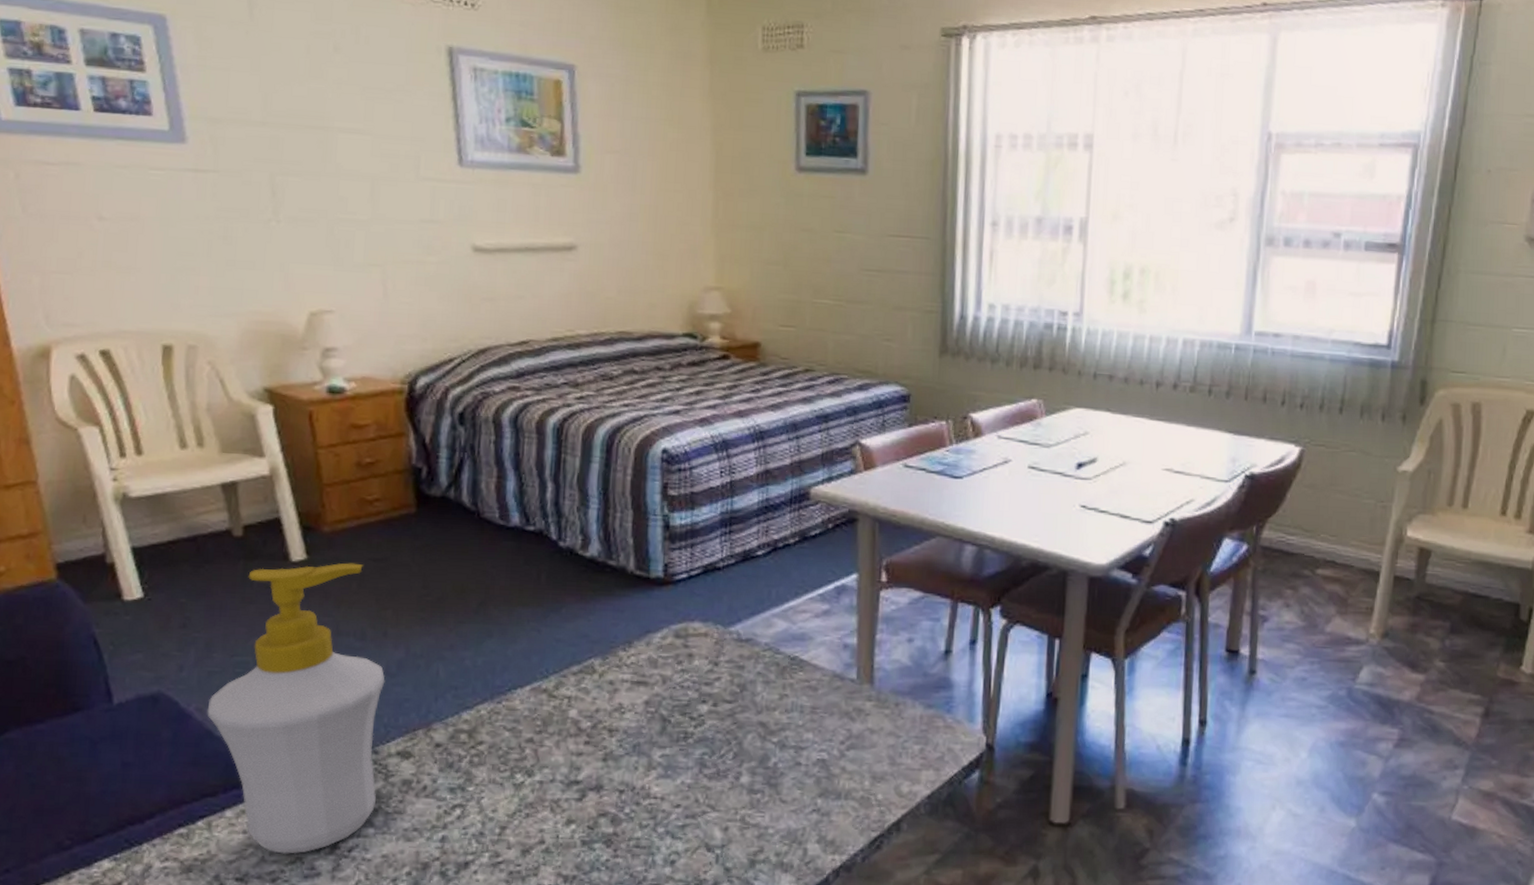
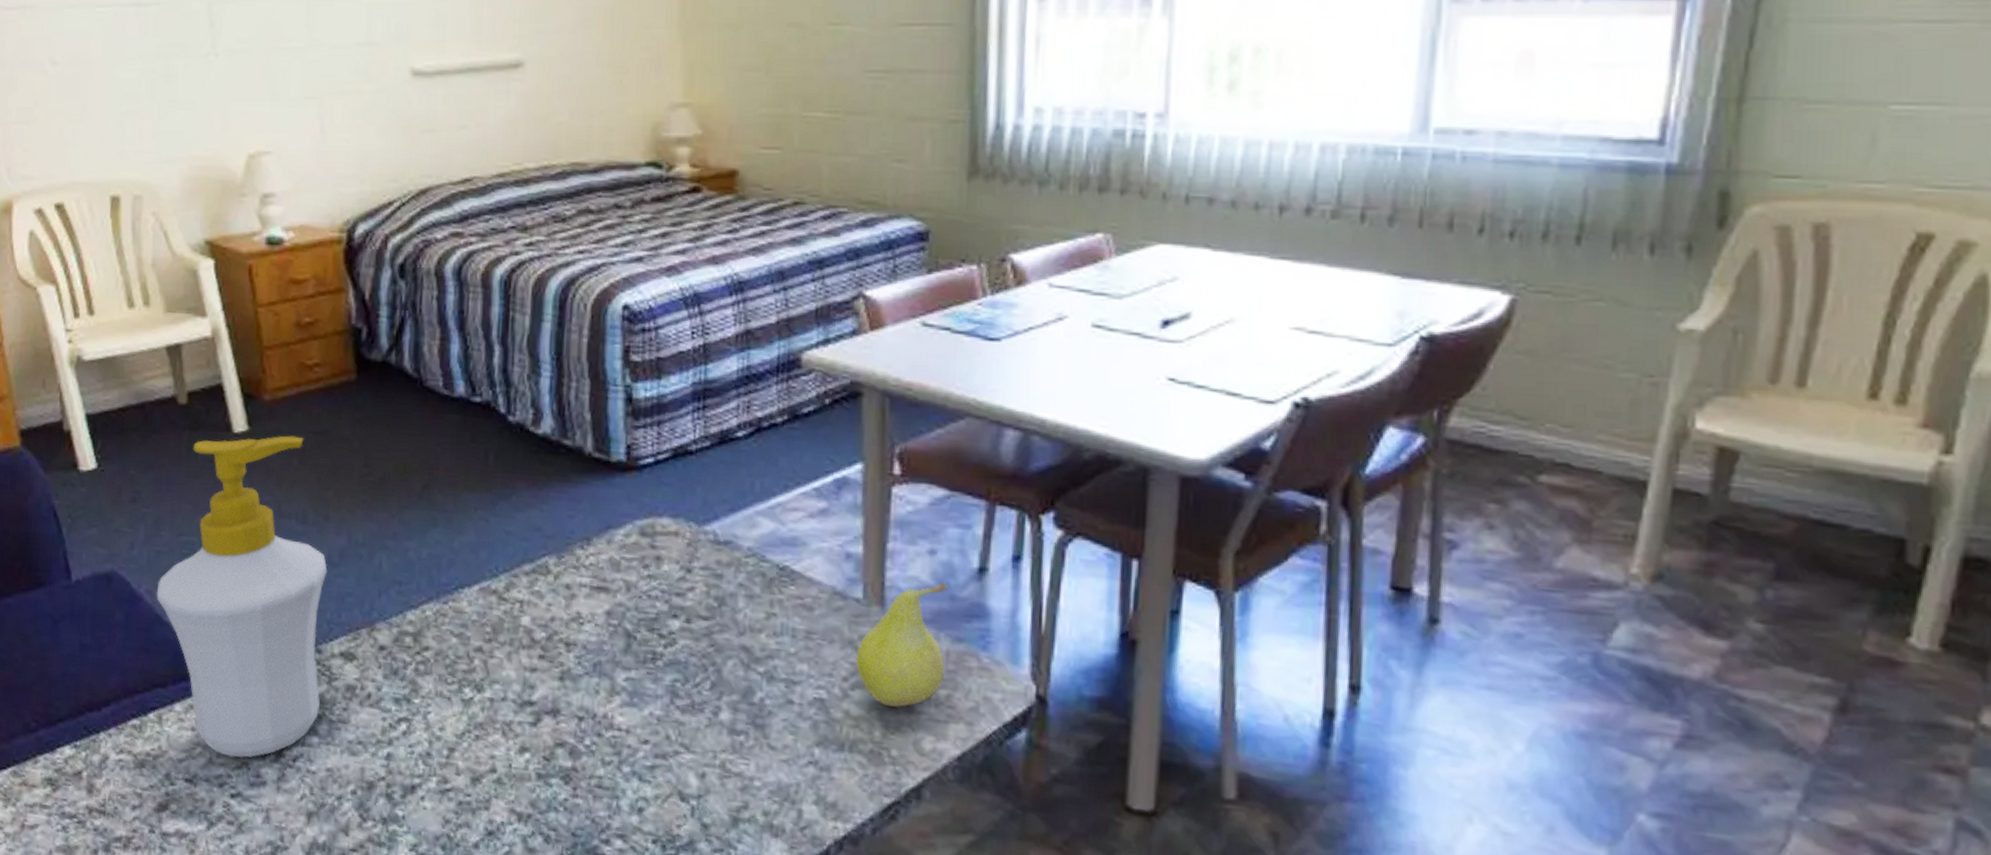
fruit: none [850,663,922,761] -> present [855,582,948,708]

